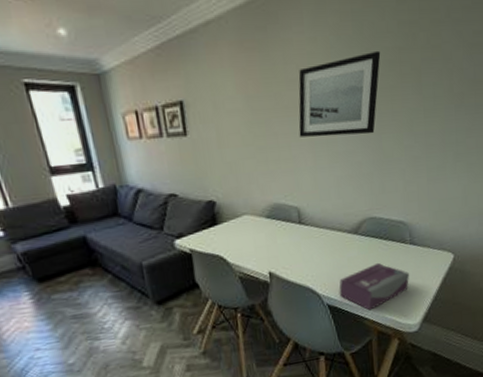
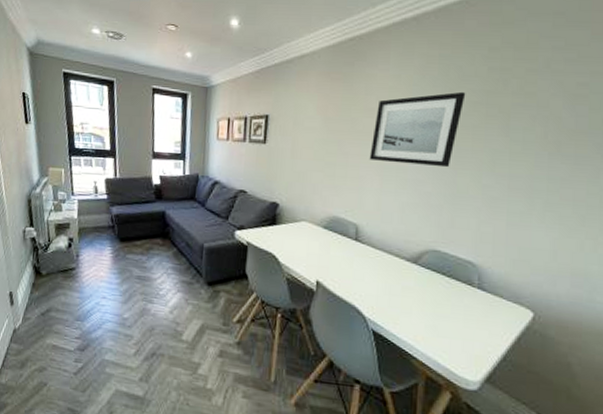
tissue box: present [339,262,410,311] -> none [387,299,474,350]

